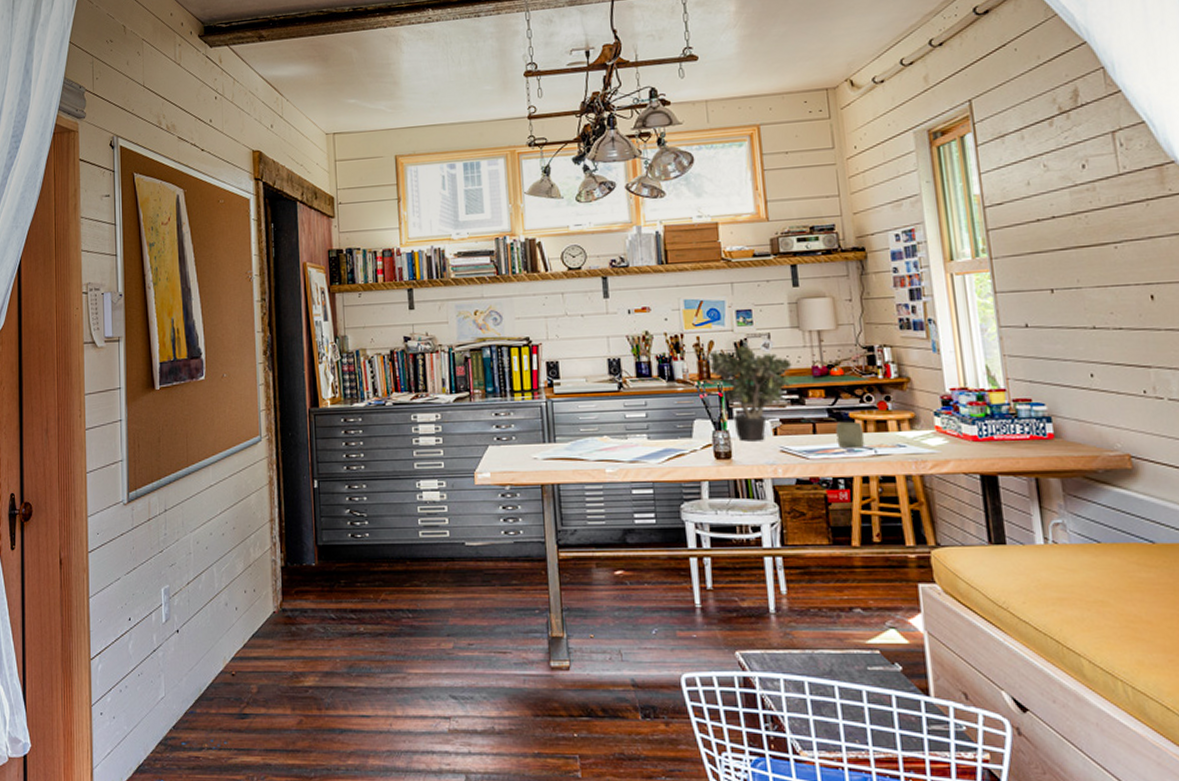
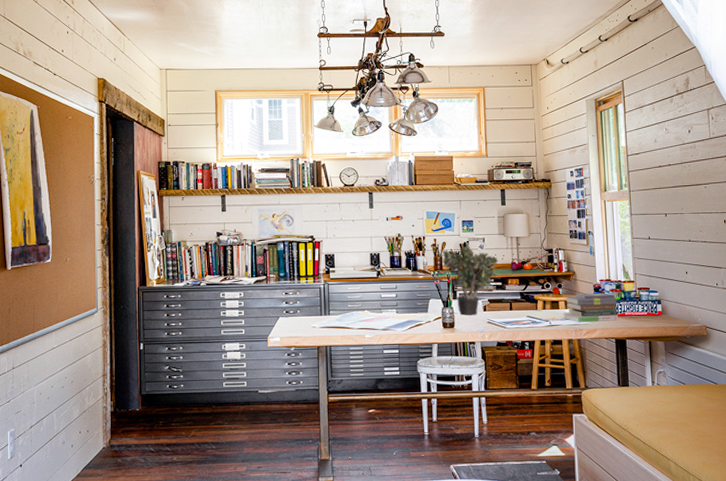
mug: present [835,421,865,449] -> none [525,301,544,321]
books: none [895,407,983,451] -> present [563,293,618,323]

